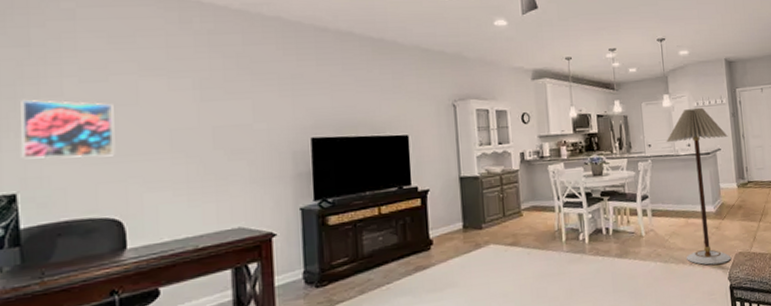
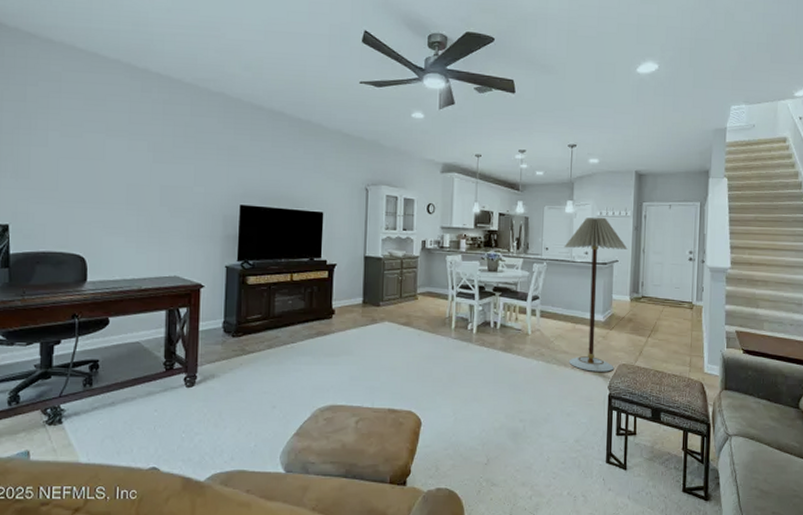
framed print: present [20,99,115,159] -> none [14,146,85,202]

